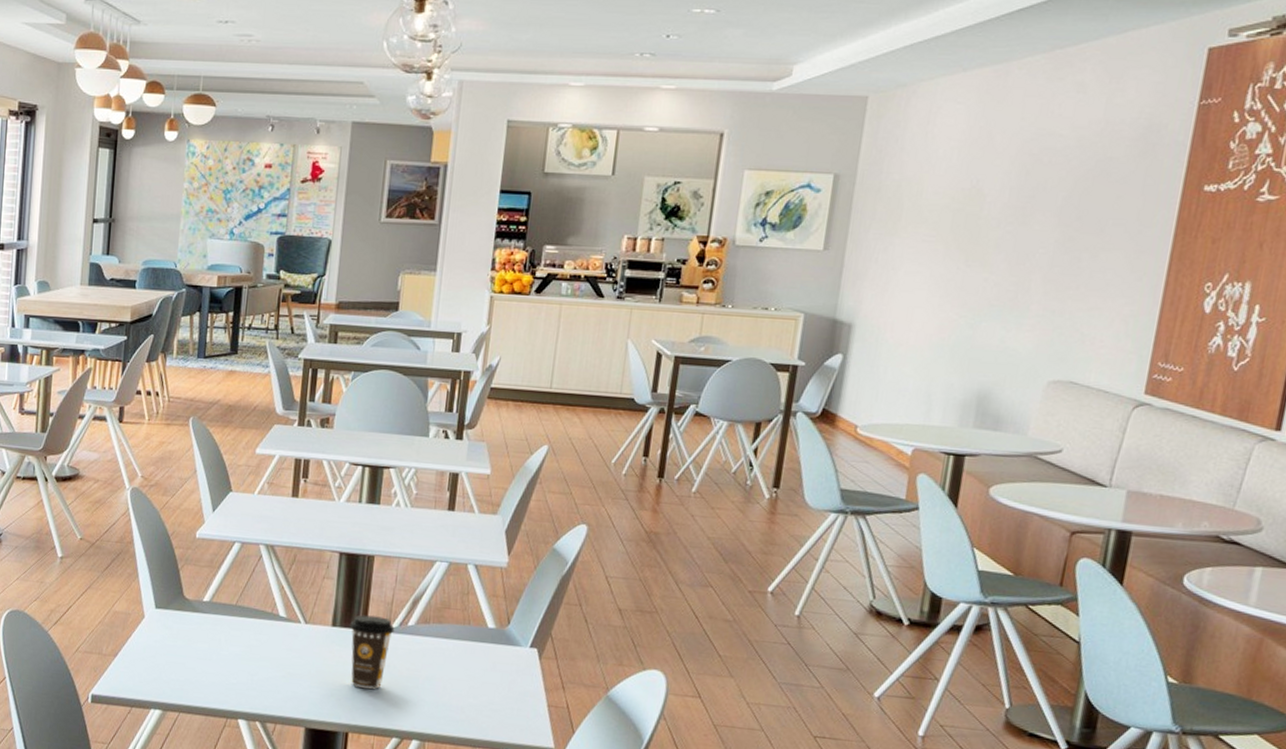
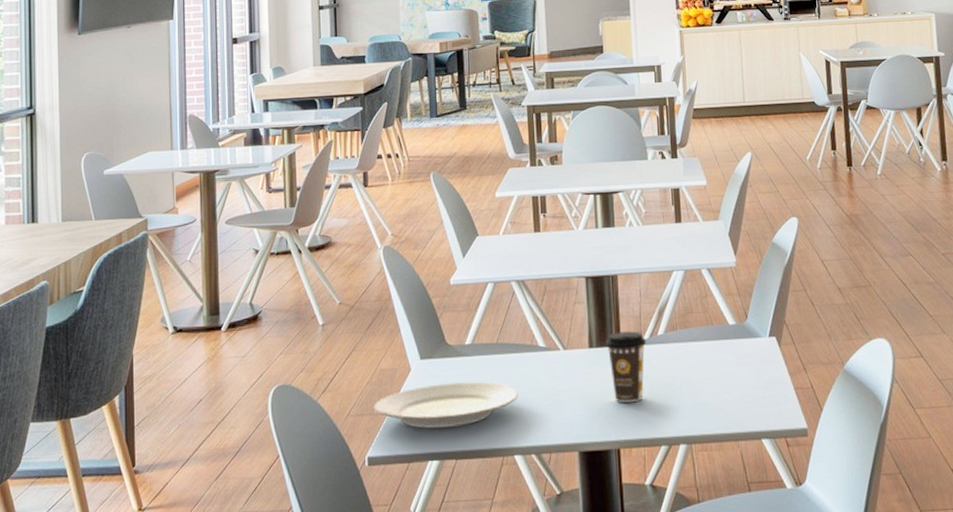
plate: none [102,635,251,681] -> present [373,381,519,429]

